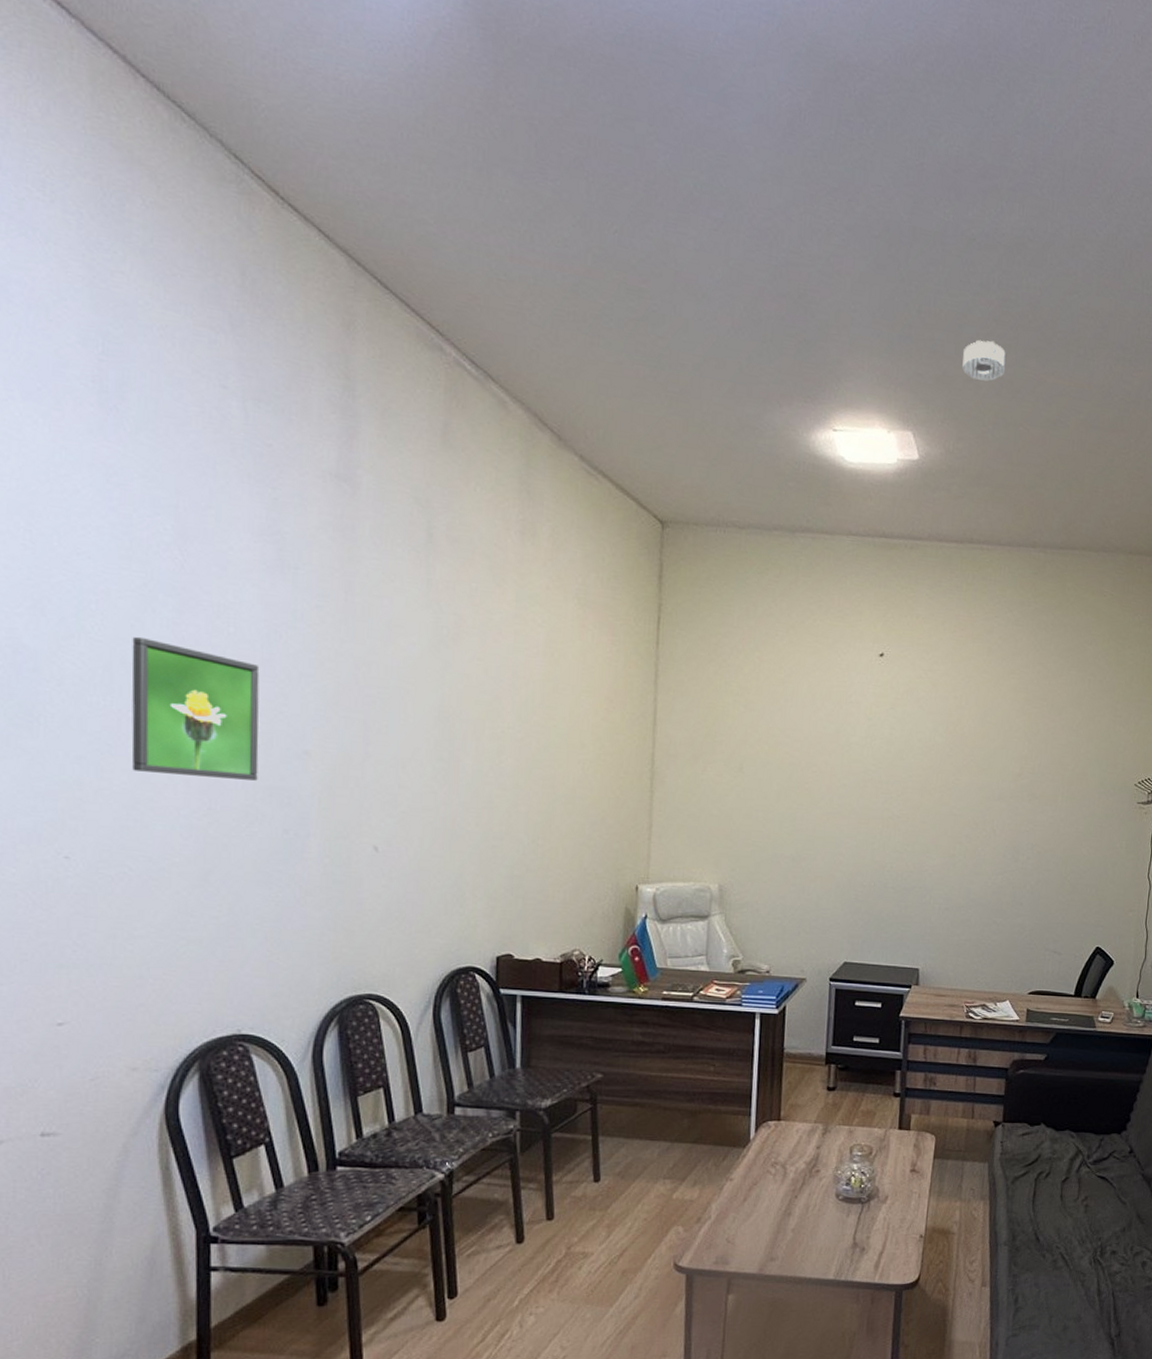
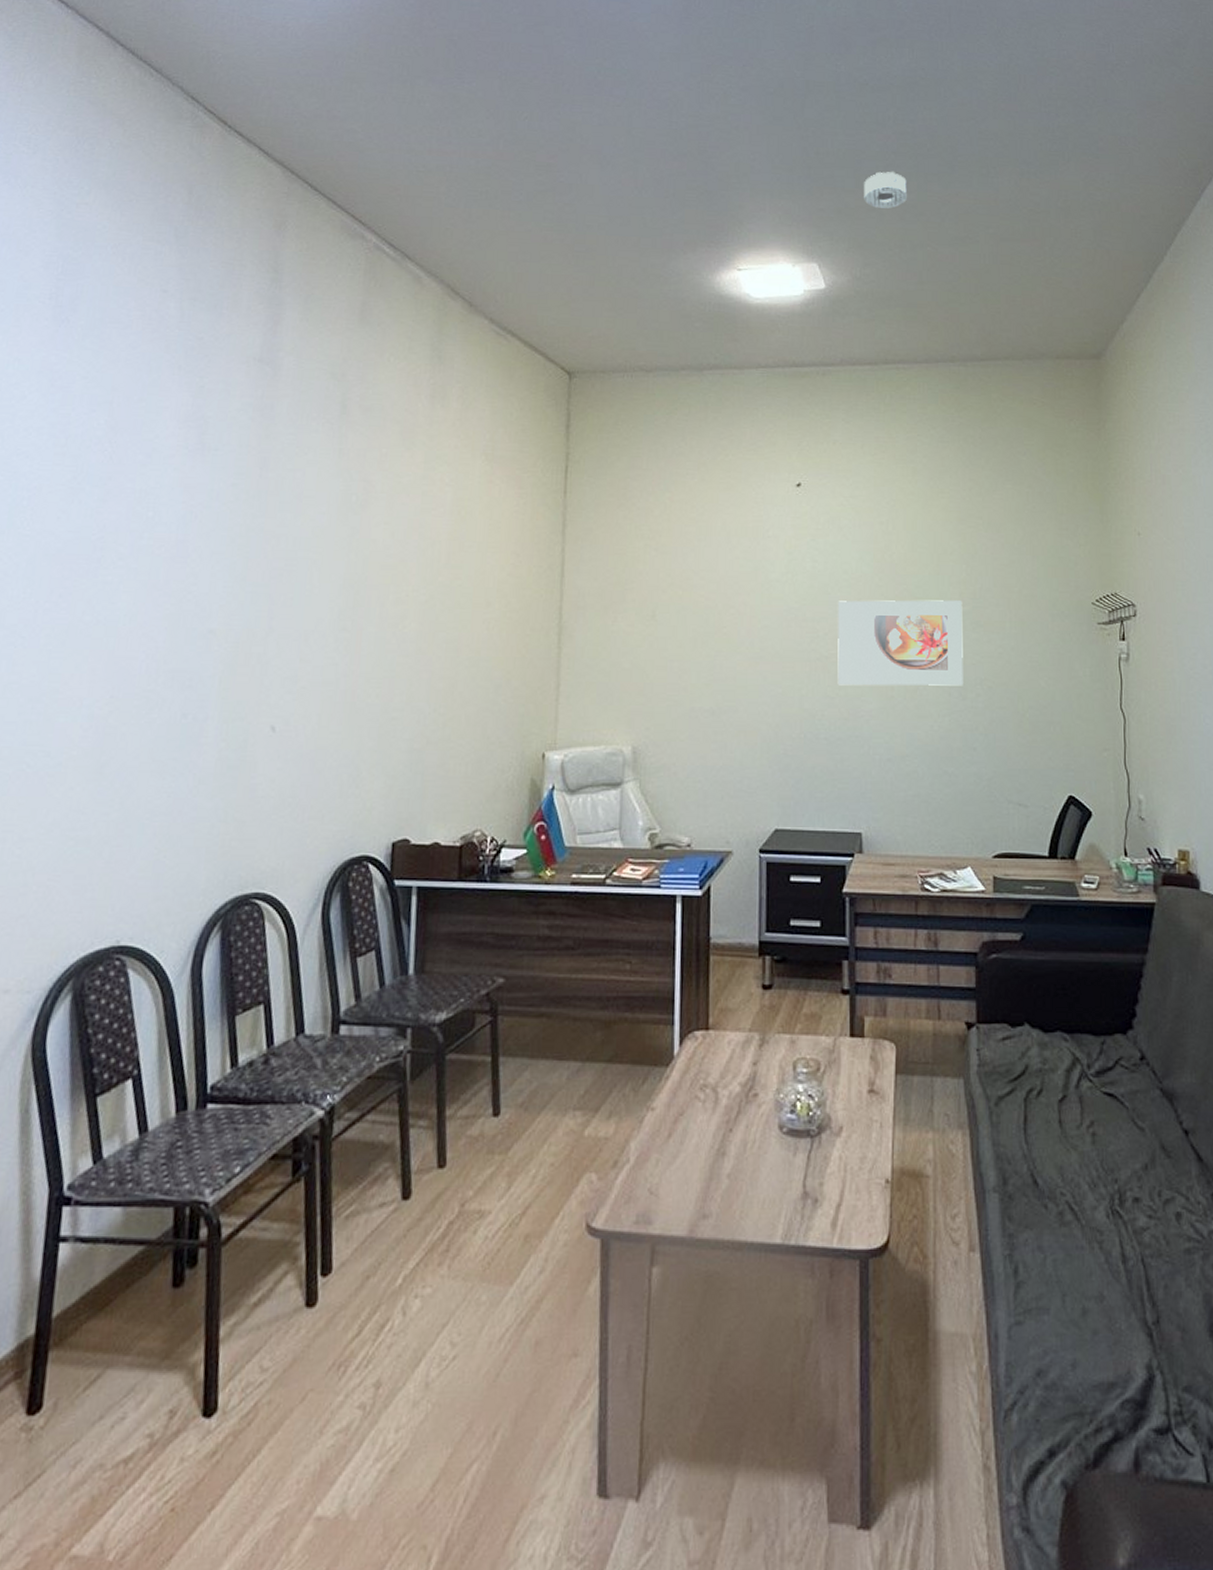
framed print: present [131,636,260,781] -> none [42,528,174,664]
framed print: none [906,766,1022,850] -> present [837,600,963,686]

